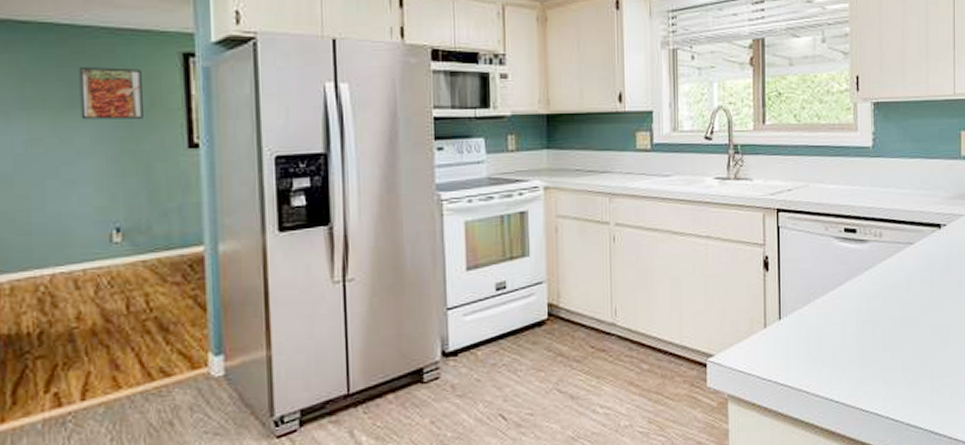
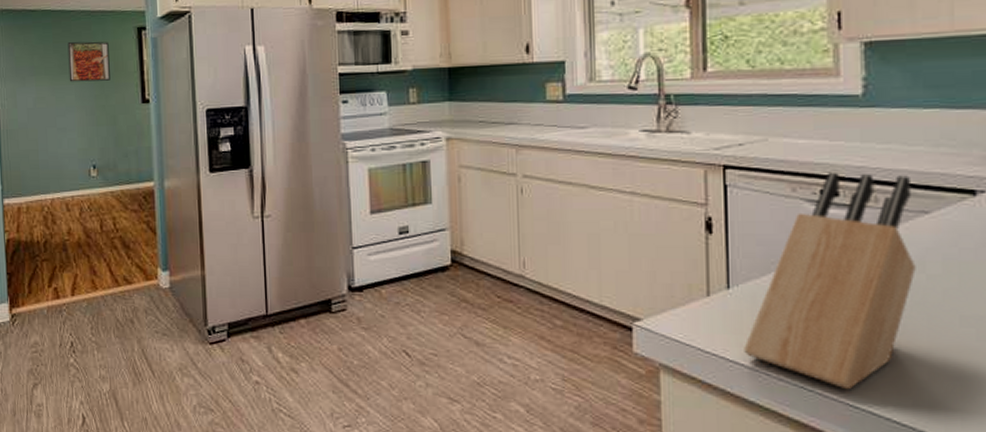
knife block: none [791,212,905,398] -> present [744,171,916,390]

